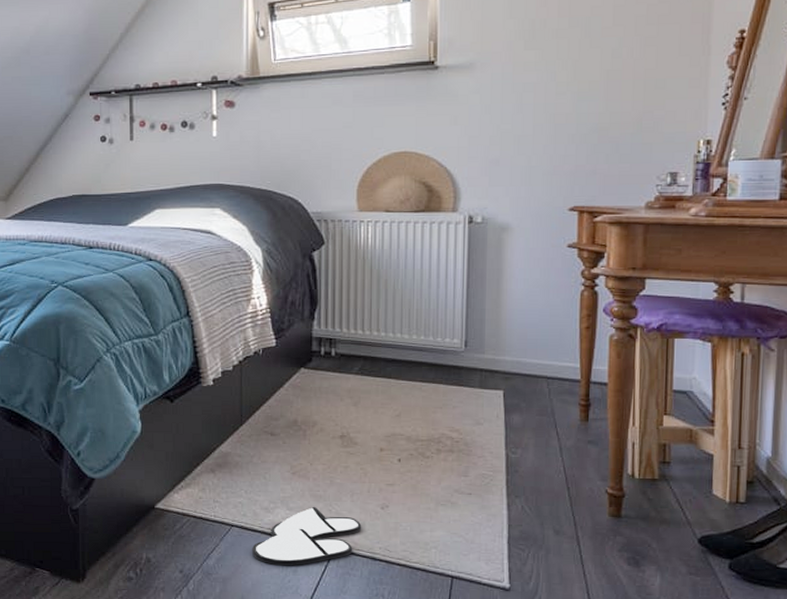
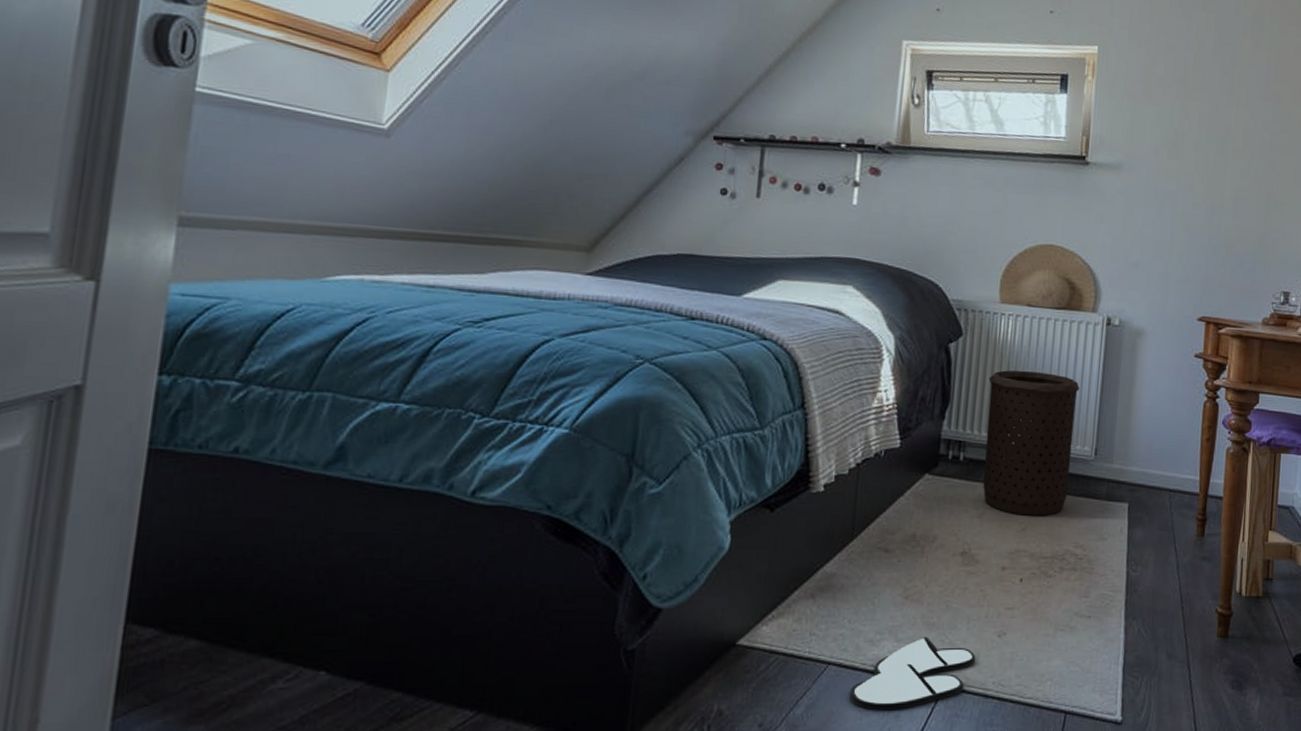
laundry basket: none [353,273,444,403] -> present [983,370,1080,516]

